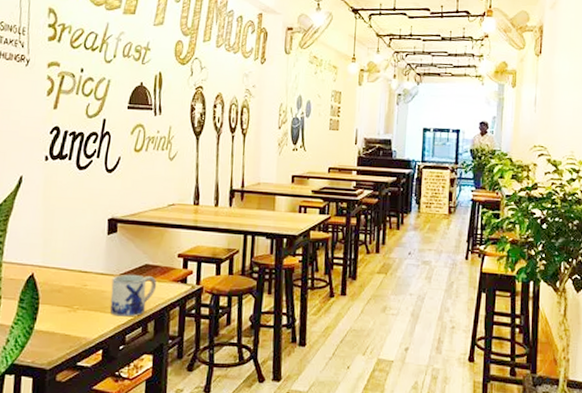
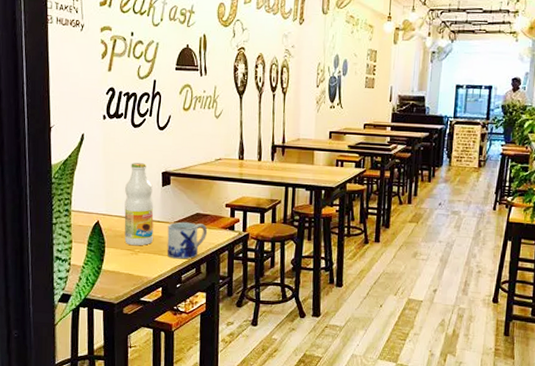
beverage bottle: none [62,208,97,302] -> present [124,163,154,246]

